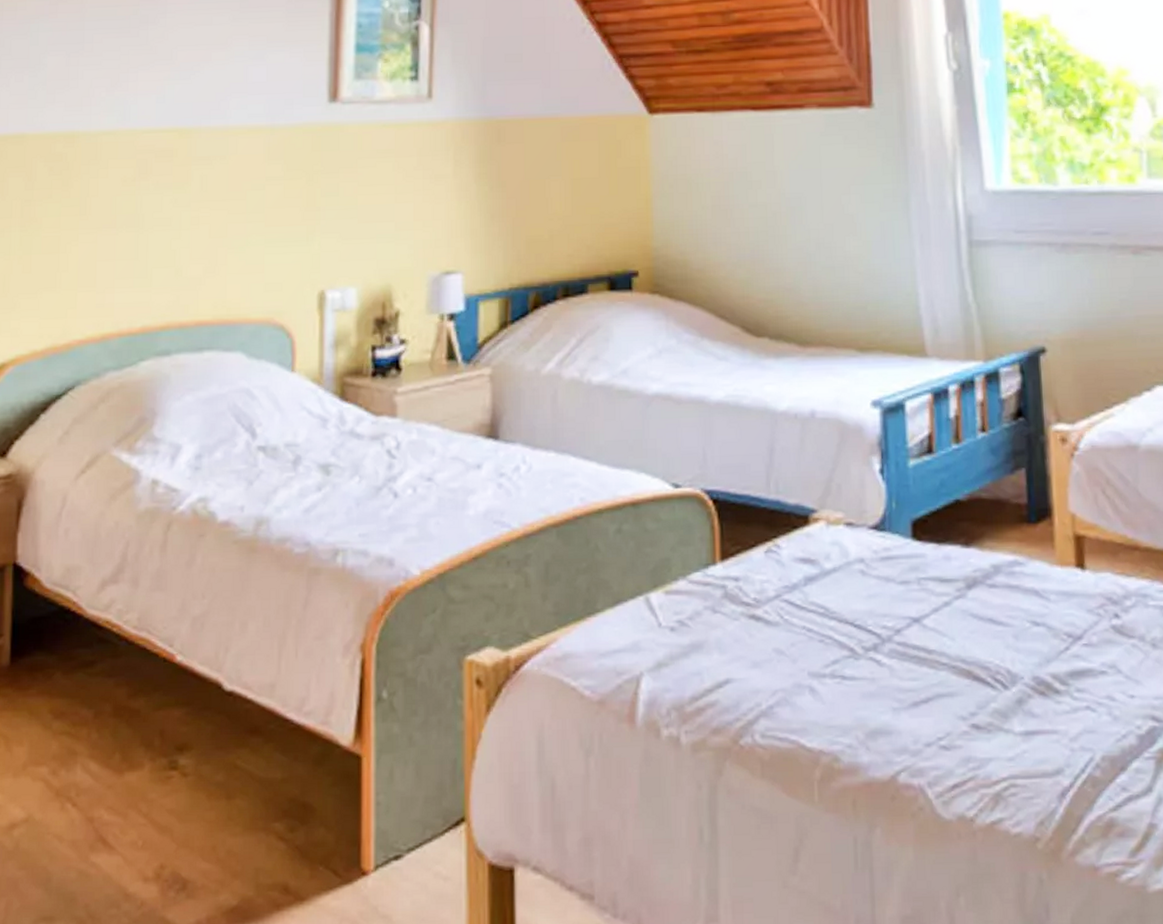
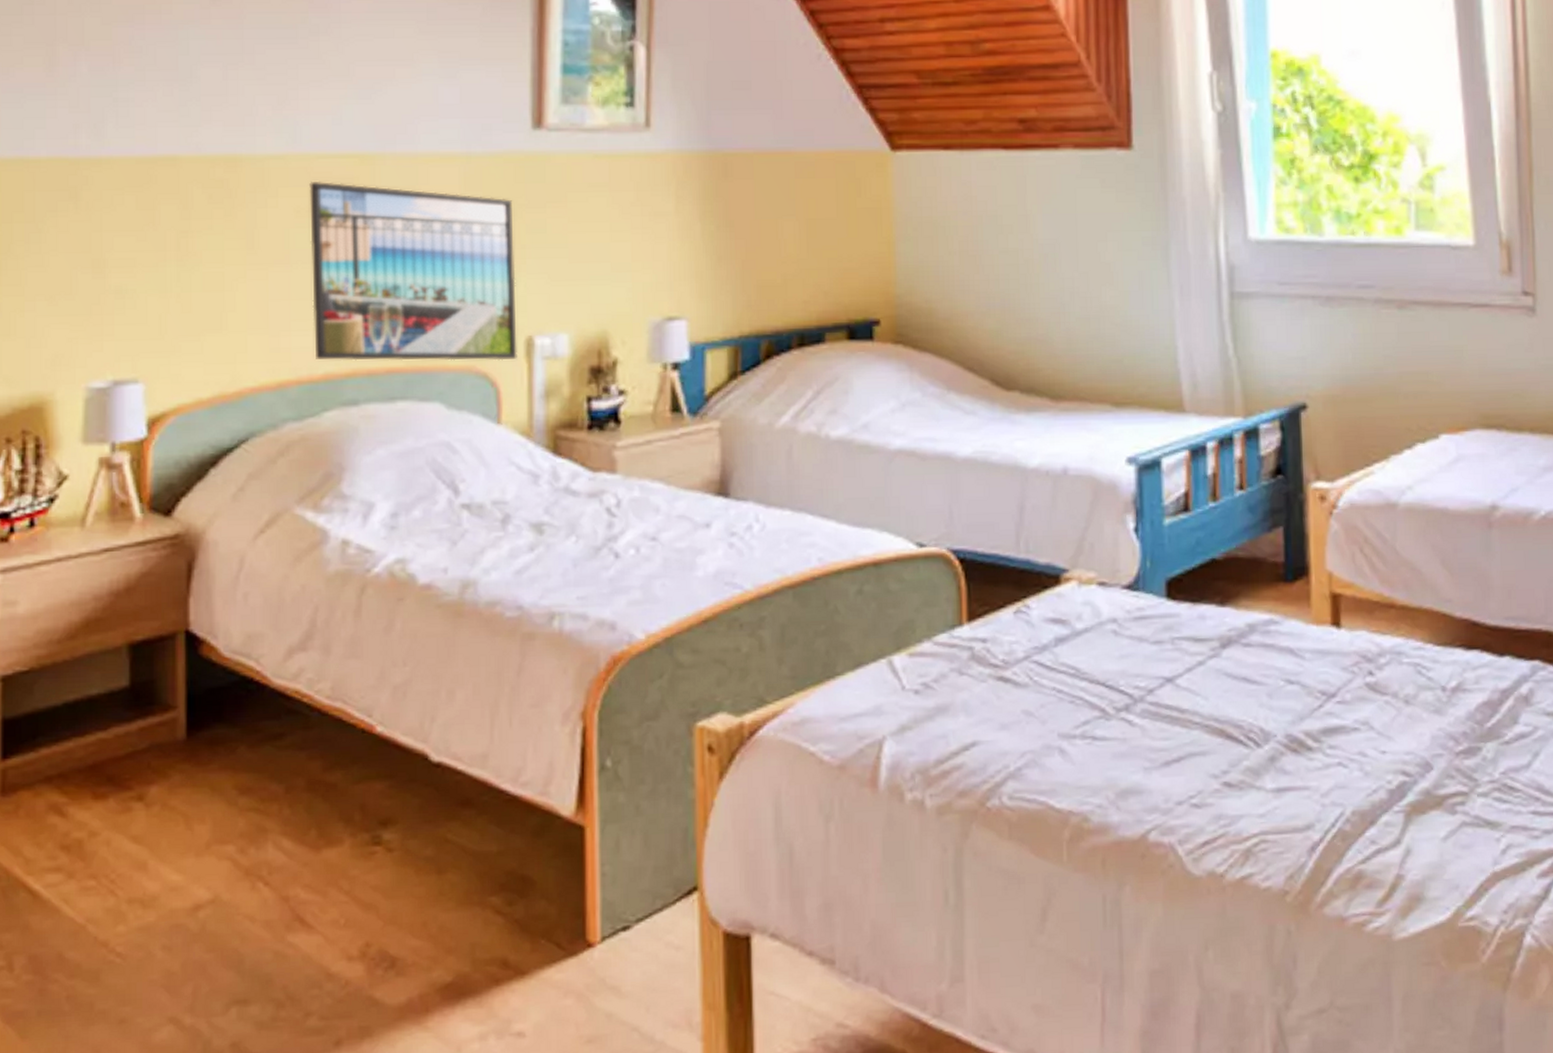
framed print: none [134,153,311,315] -> present [309,181,517,361]

